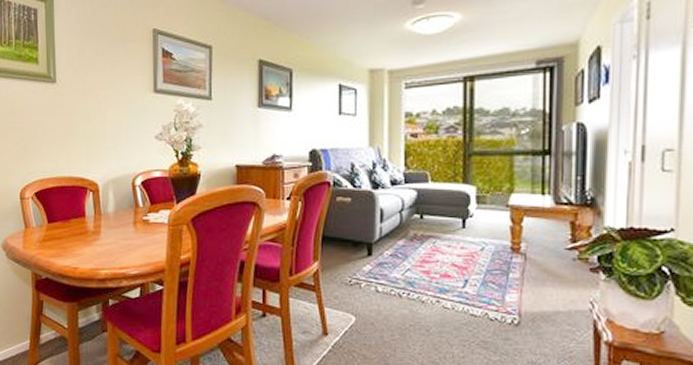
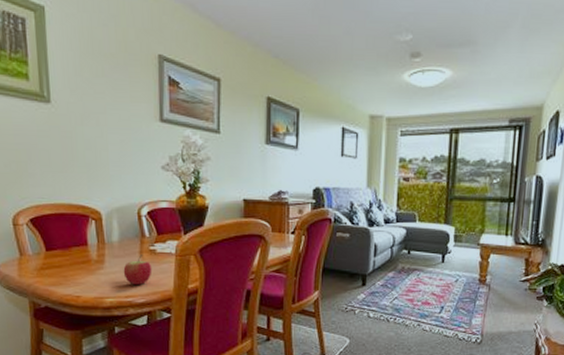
apple: none [118,225,146,256] -> present [123,255,153,285]

